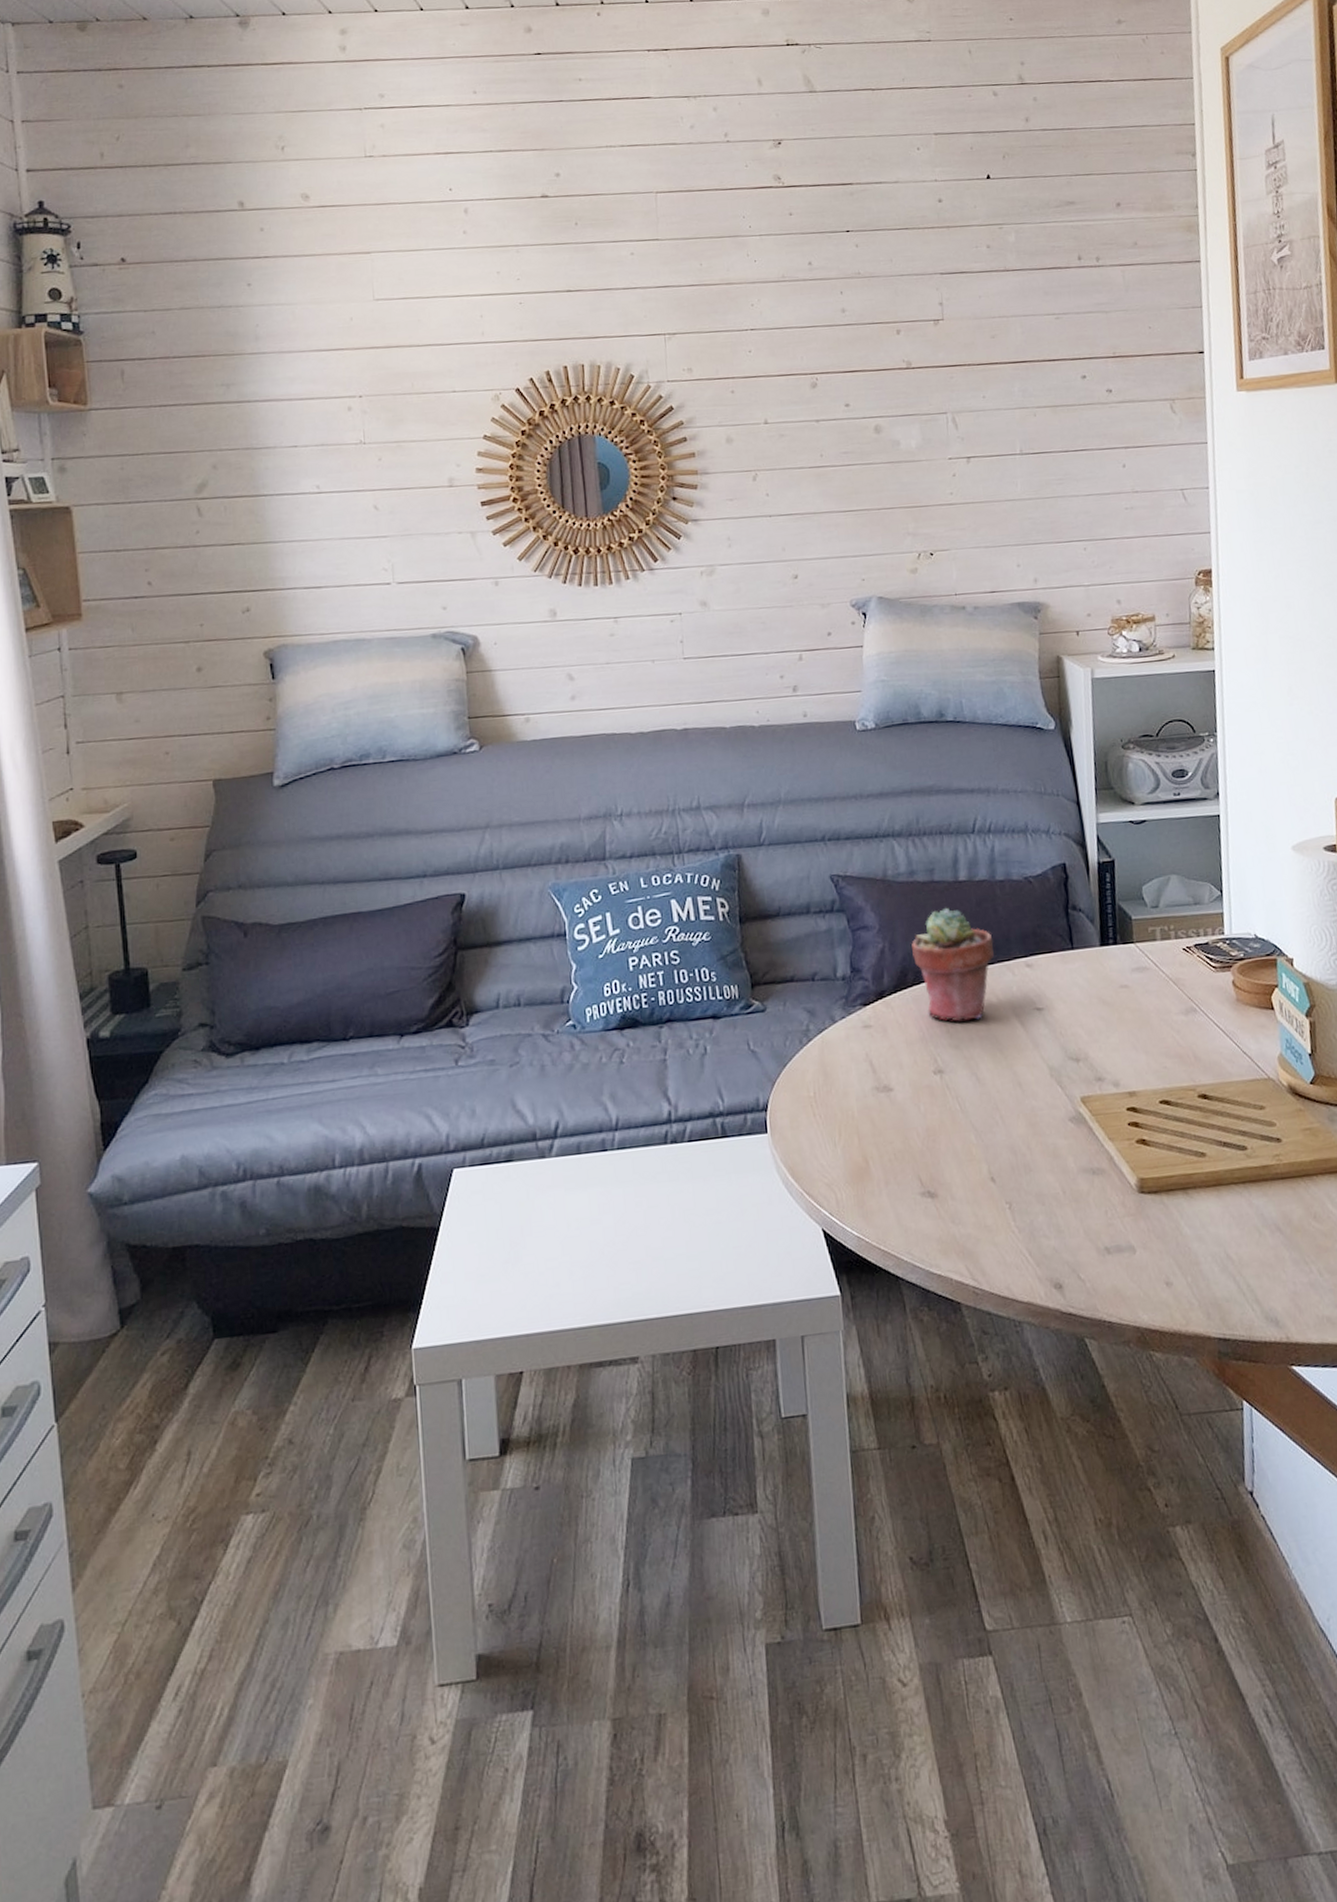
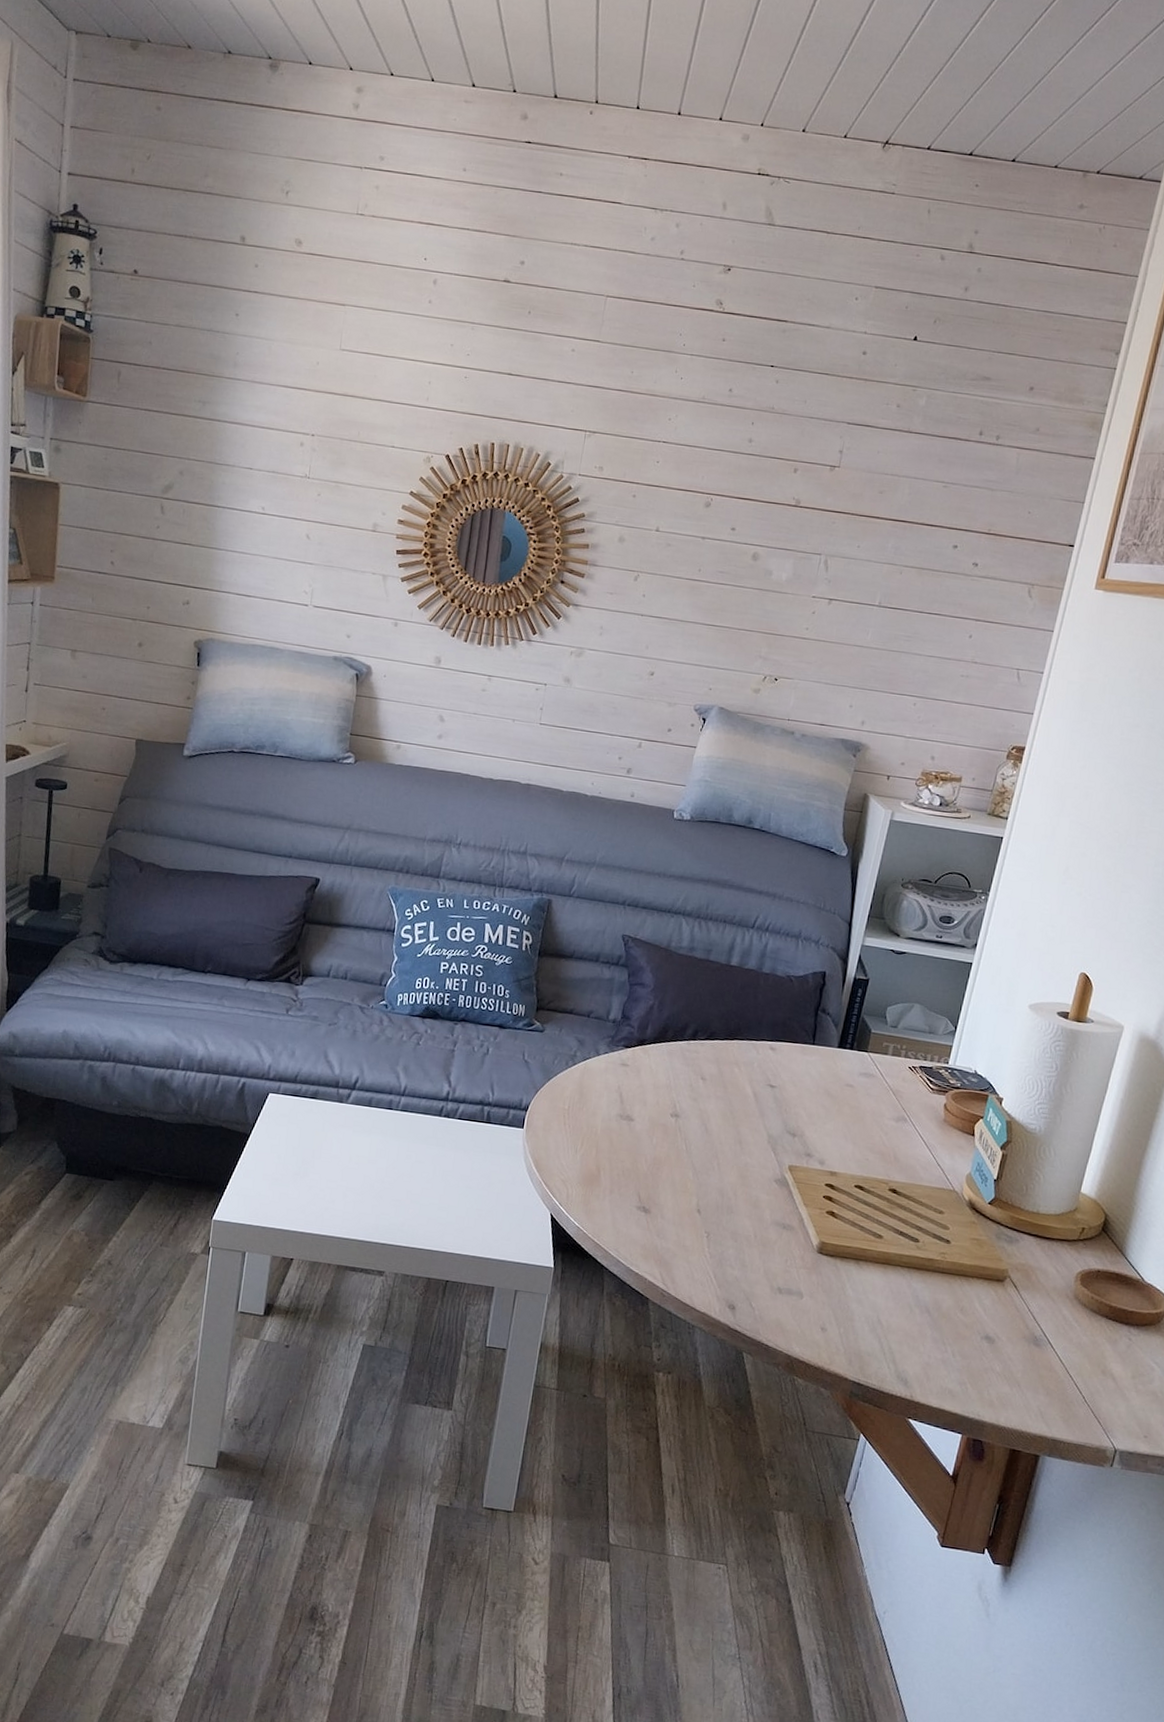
potted succulent: present [911,907,994,1022] -> none [676,984,748,1082]

